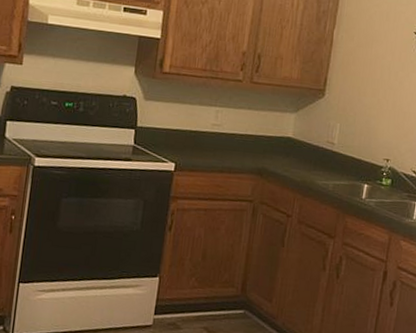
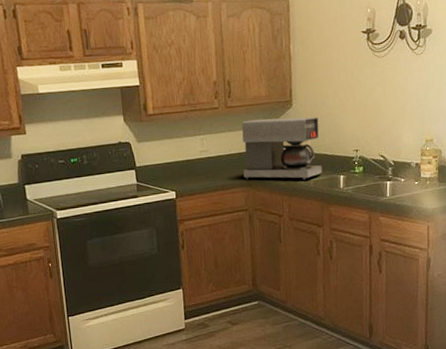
coffee maker: none [256,101,351,182] -> present [241,117,323,181]

